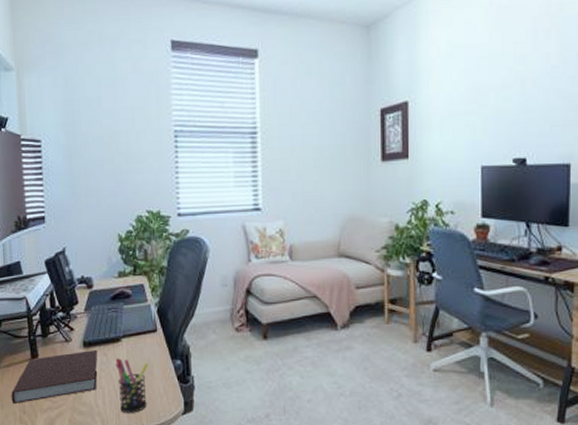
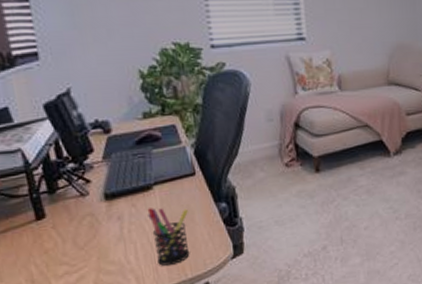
notebook: present [11,349,98,405] -> none [12,201,127,275]

